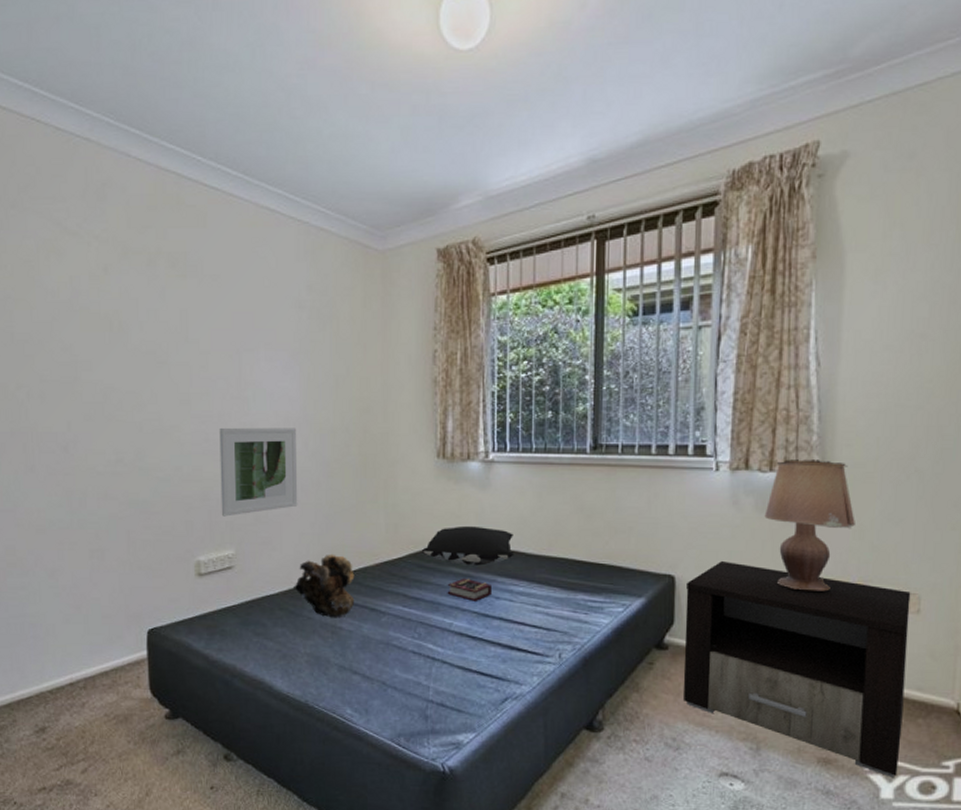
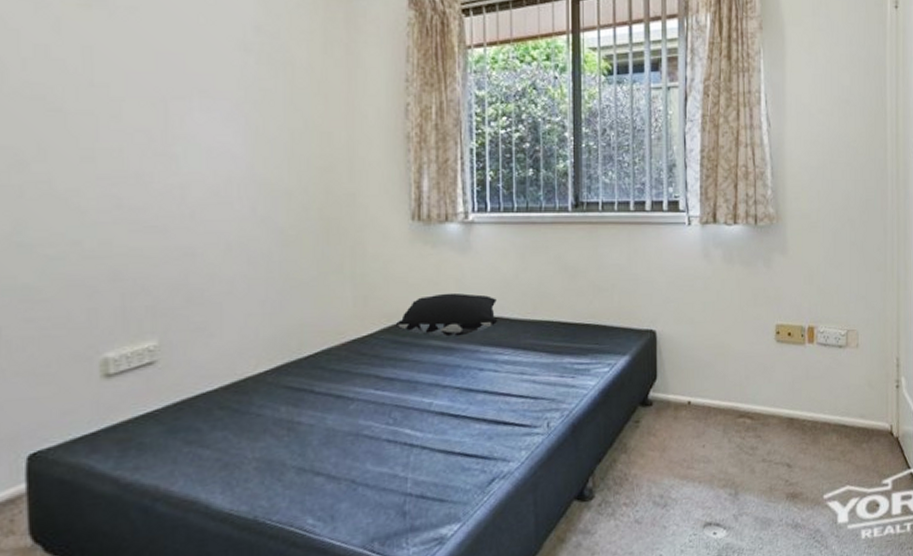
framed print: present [219,427,298,517] -> none [137,189,244,300]
teddy bear: present [292,554,355,619] -> none [236,335,317,413]
book: present [447,578,492,601] -> none [425,350,475,376]
nightstand: present [683,560,911,778] -> none [667,312,851,503]
lamp: present [764,459,855,591] -> none [732,212,805,335]

